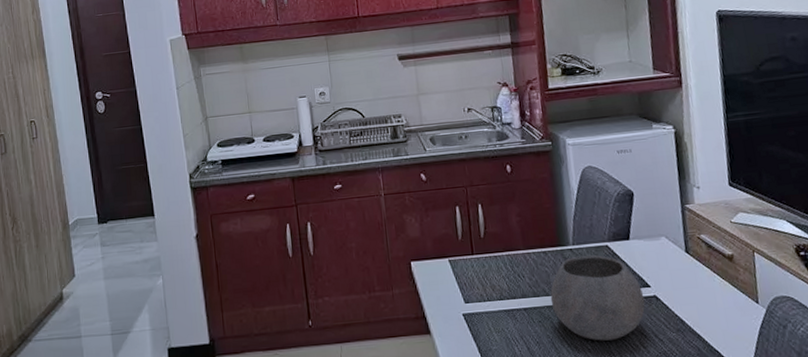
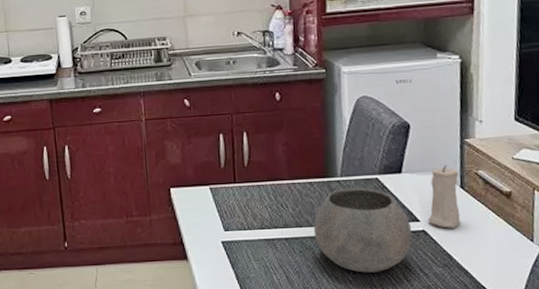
candle: none [657,230,689,293] -> present [428,164,461,228]

